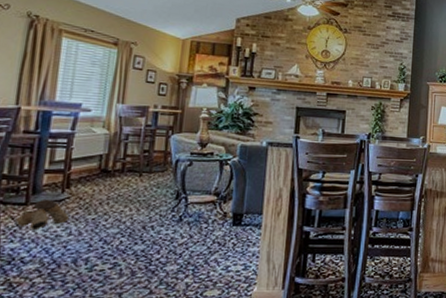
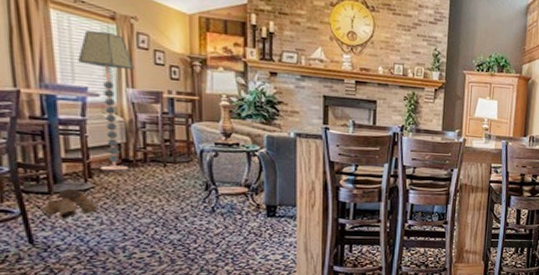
floor lamp: none [78,54,127,181] -> present [78,29,134,171]

